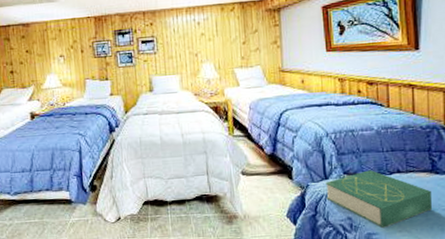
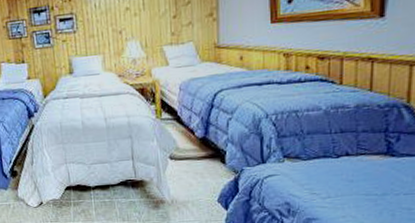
book: present [325,170,432,228] -> none [262,153,384,213]

